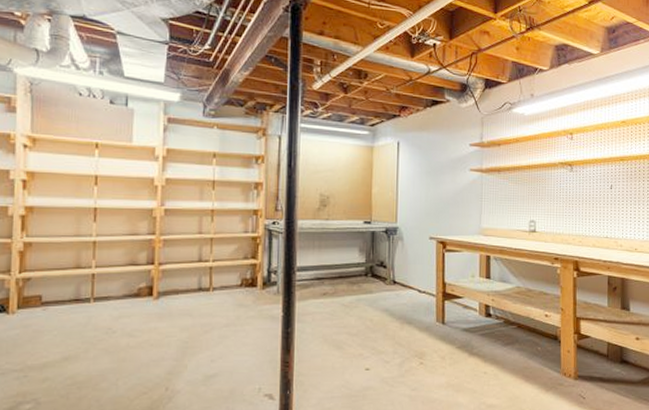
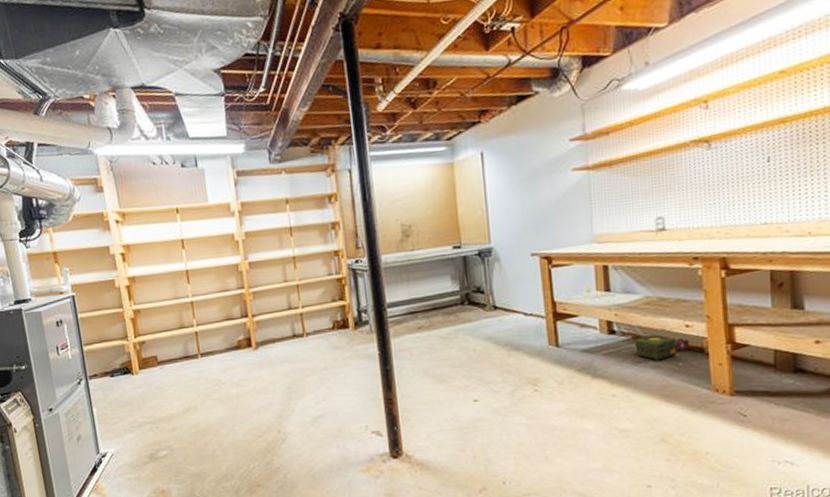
ammo box: none [506,321,547,344] -> present [635,335,690,361]

